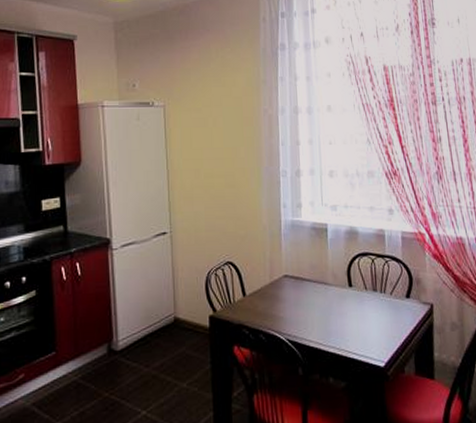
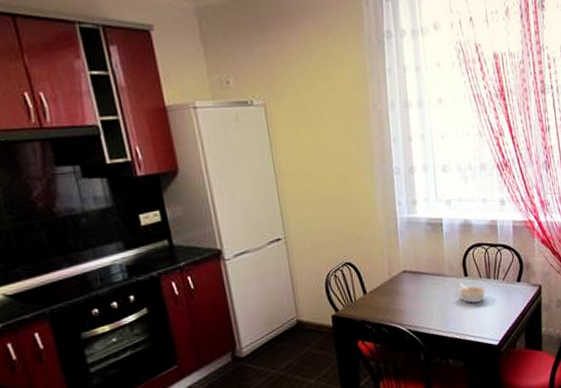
legume: none [340,294,373,317] -> present [457,283,487,304]

